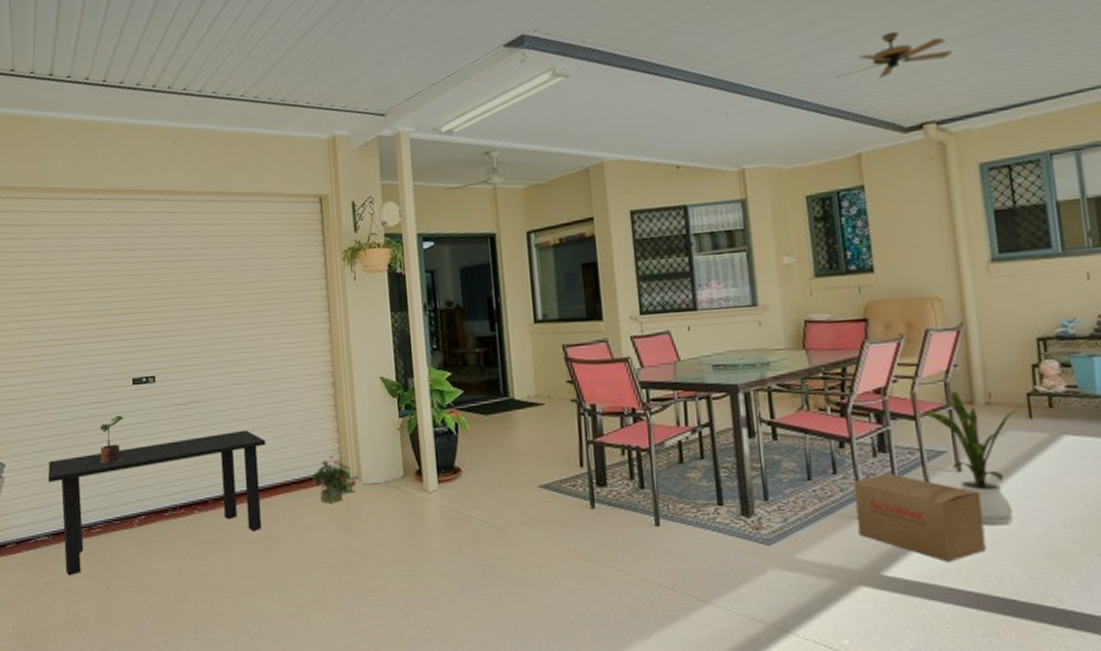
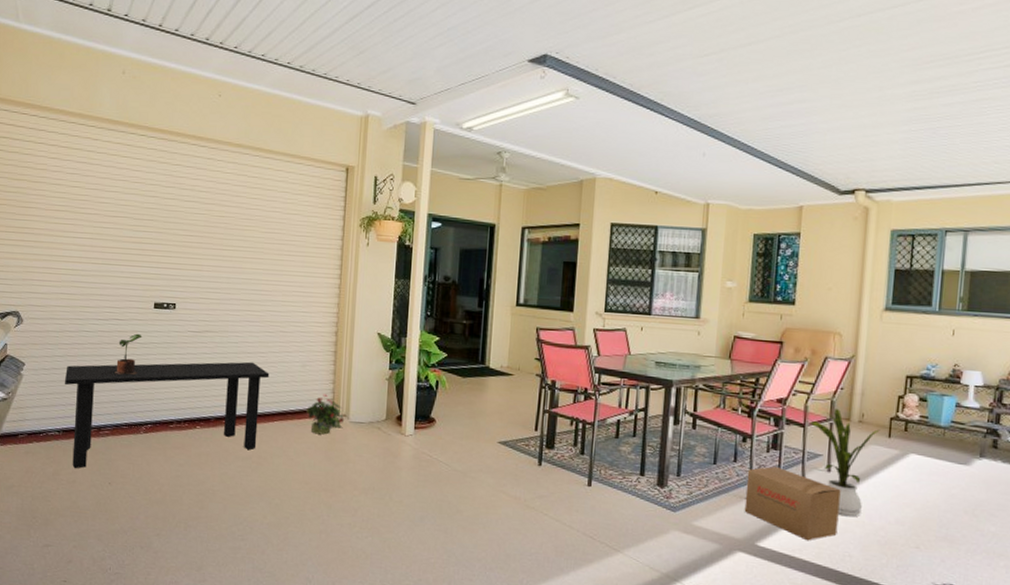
ceiling fan: present [836,31,952,79] -> none [795,108,889,147]

